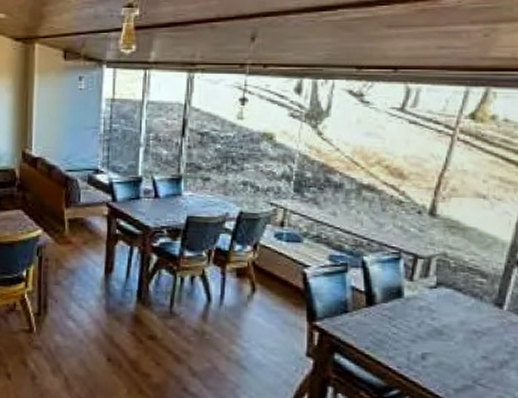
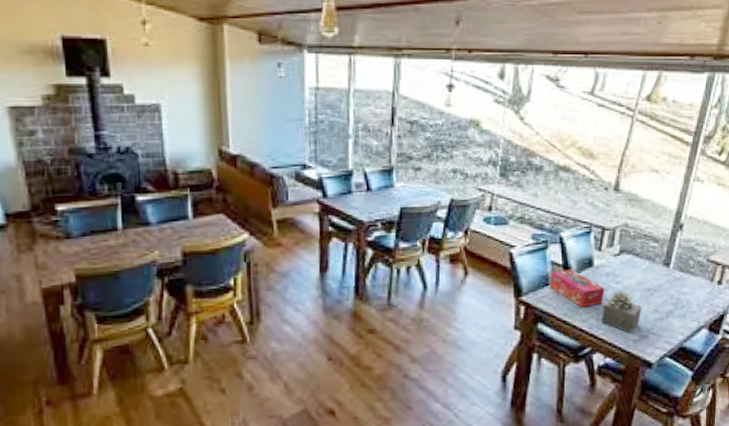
tissue box: none [349,297,418,343] -> present [550,269,605,308]
succulent plant: none [412,329,466,381] -> present [601,291,642,334]

